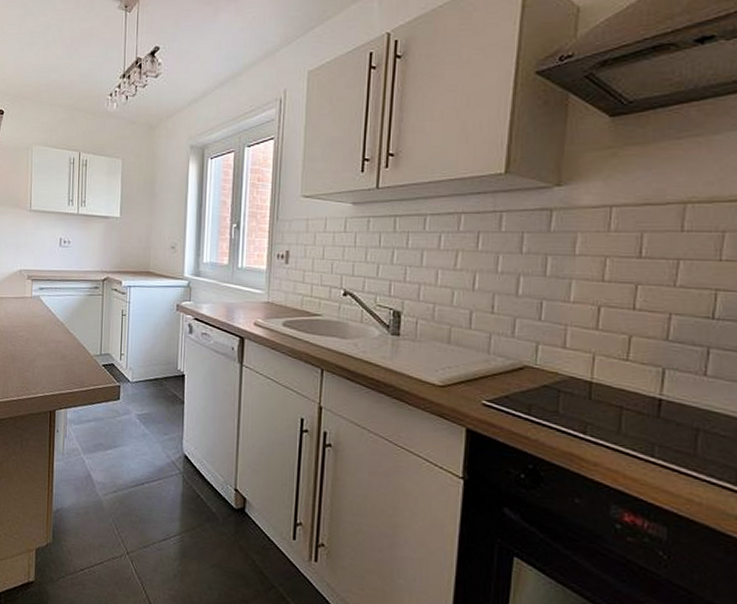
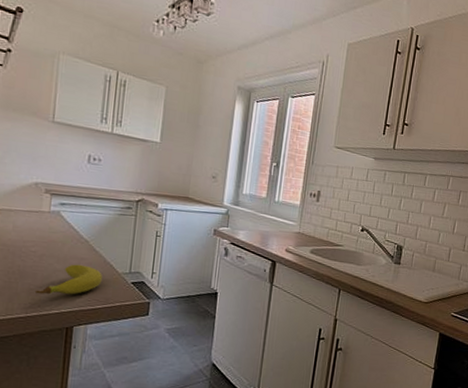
fruit: none [24,347,77,378] -> present [36,264,102,295]

